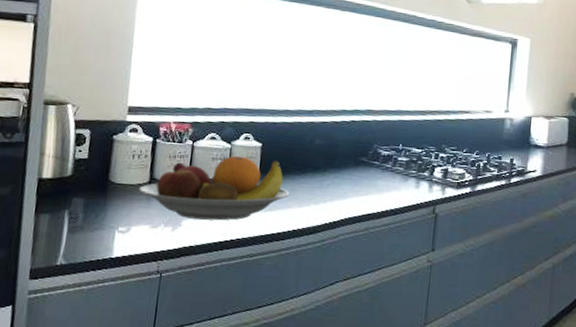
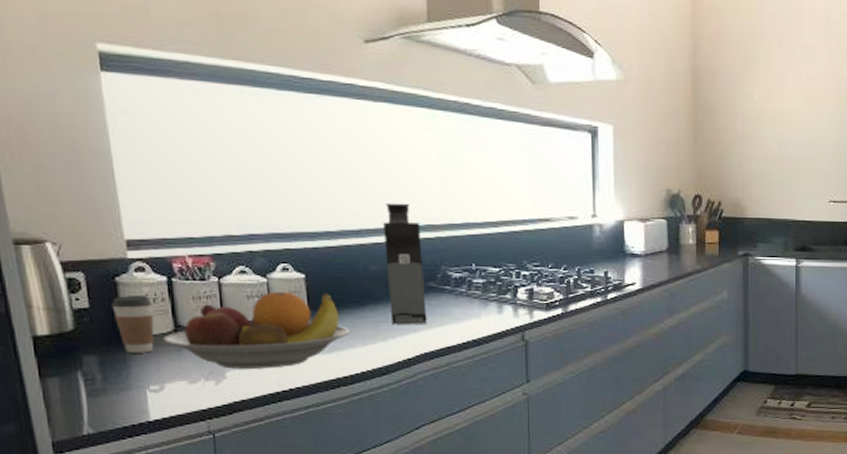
coffee cup: none [105,151,138,199] -> present [111,296,154,353]
coffee maker: none [325,90,361,193] -> present [383,203,427,325]

